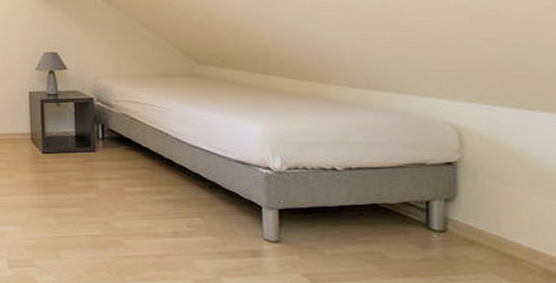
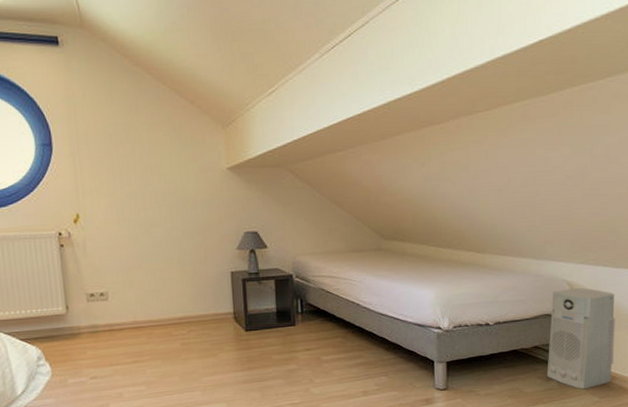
air purifier: none [423,132,533,267] -> present [547,287,615,390]

